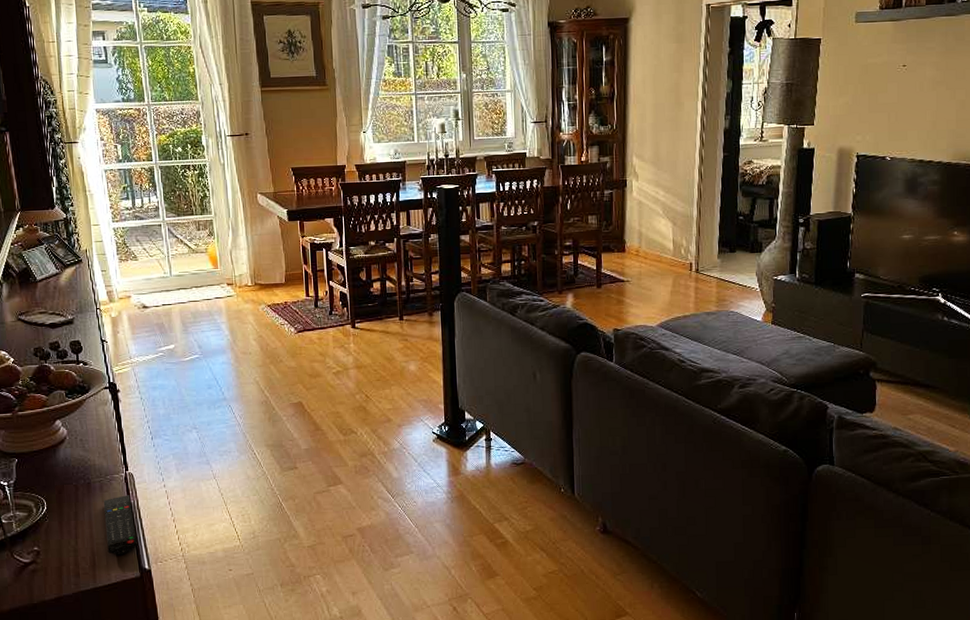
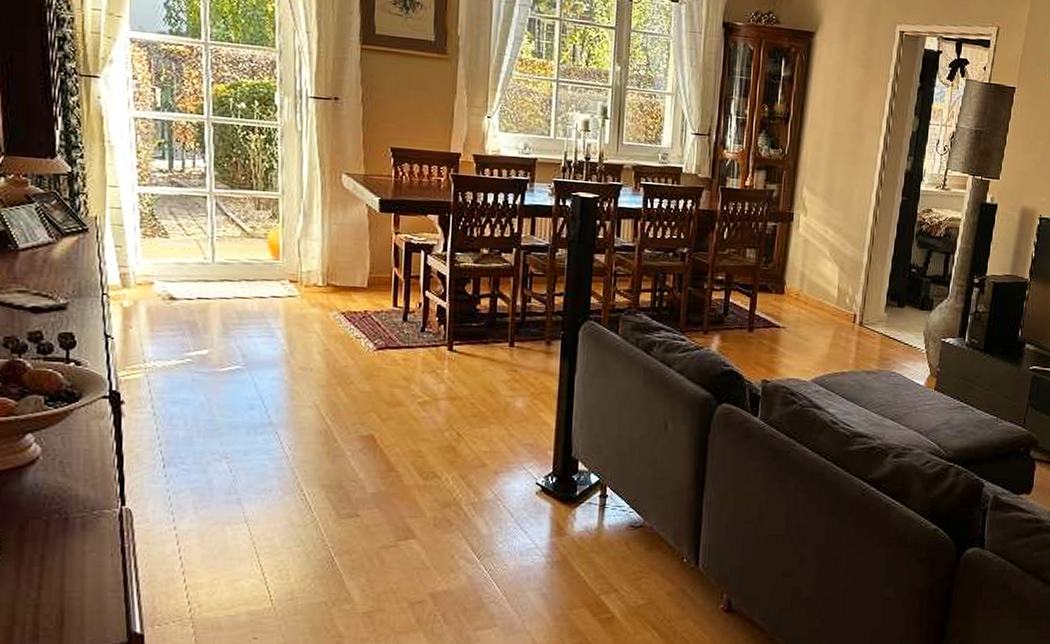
remote control: present [103,495,137,555] -> none [84,537,128,613]

